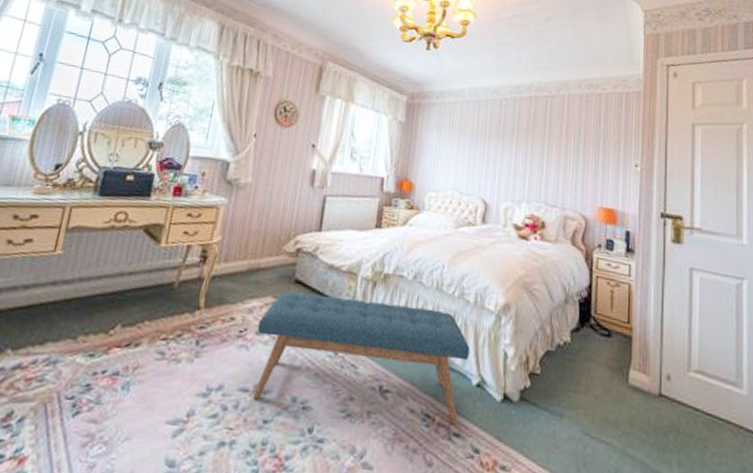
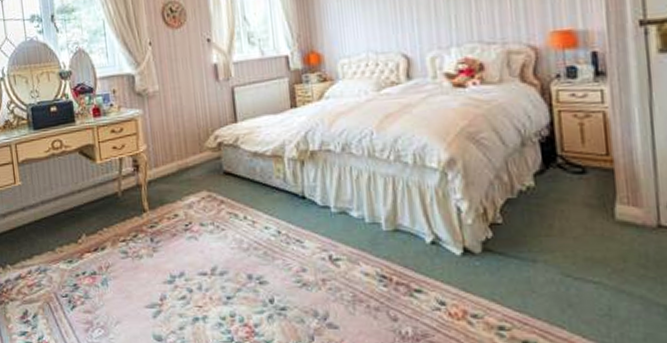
bench: present [252,292,470,425] -> none [200,177,418,282]

